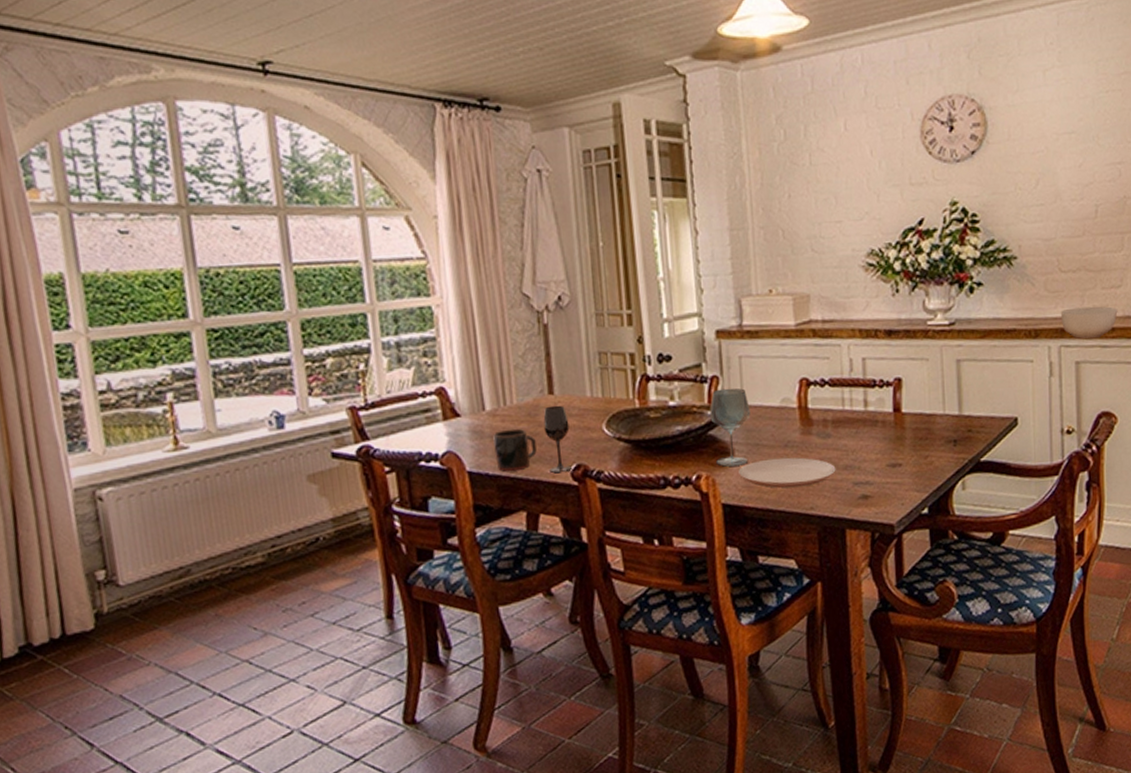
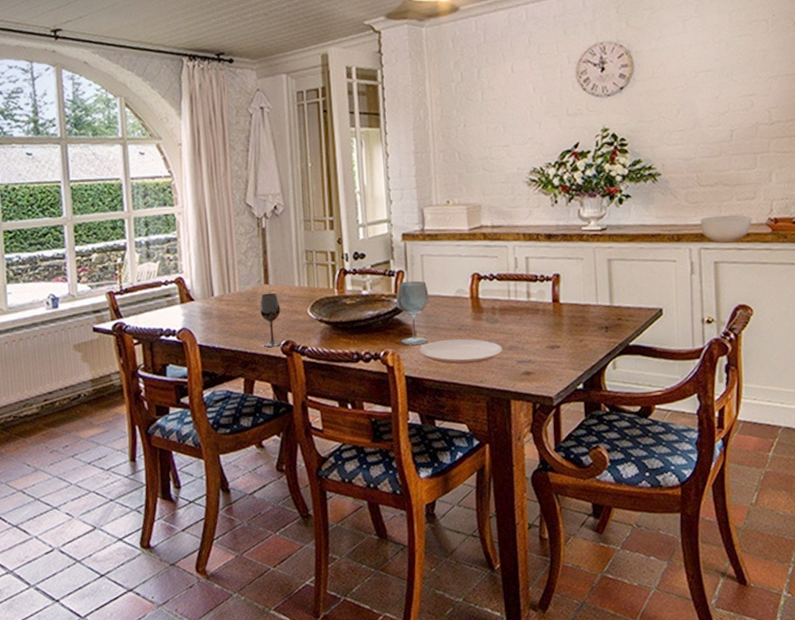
mug: present [493,428,537,471] -> none [219,311,254,345]

